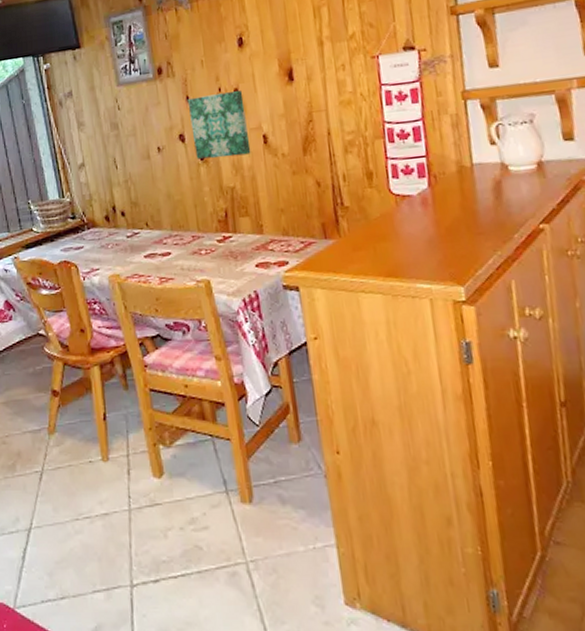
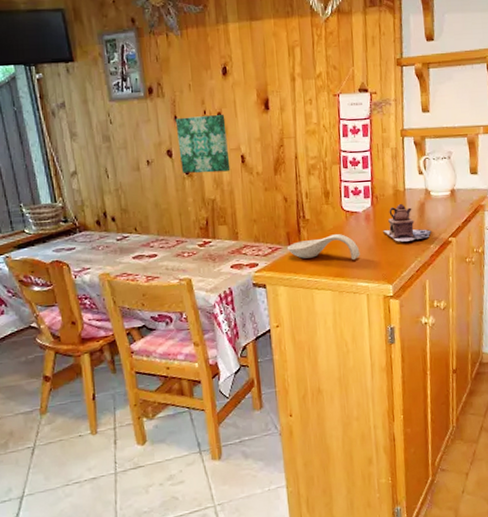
spoon rest: none [324,223,418,255] -> present [288,234,360,260]
teapot: none [446,182,514,232] -> present [383,203,431,242]

